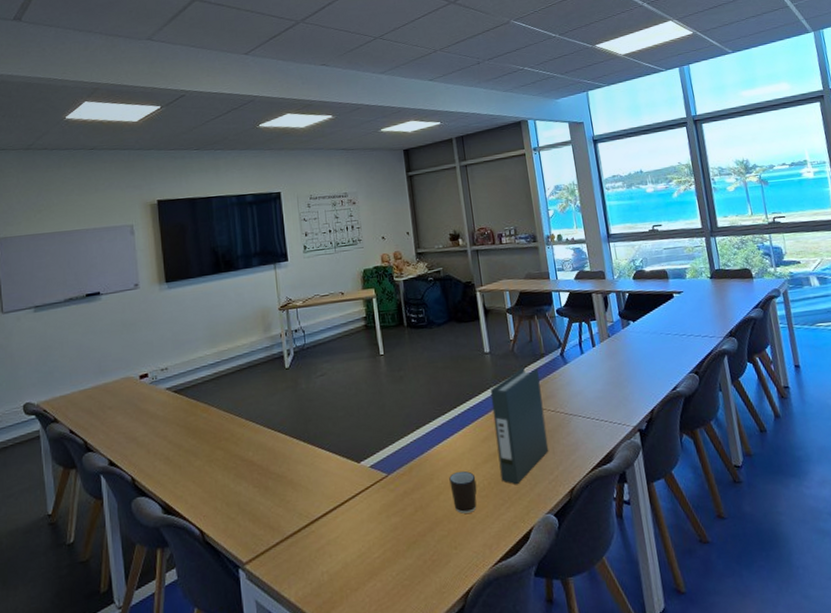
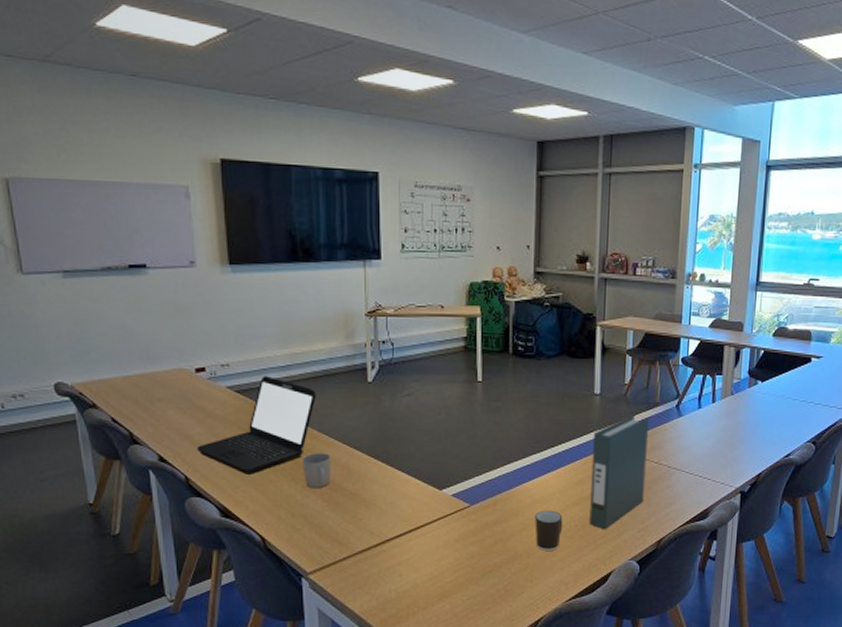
laptop: none [141,374,242,469] -> present [196,376,316,474]
mug: none [233,439,260,475] -> present [302,453,331,488]

